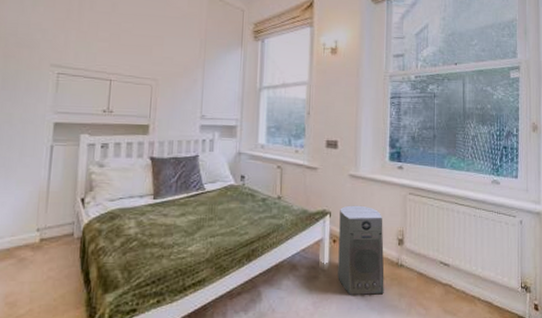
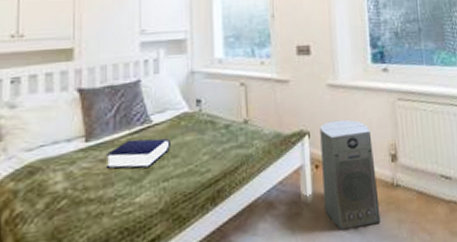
book: none [167,201,218,226] -> present [105,138,170,170]

